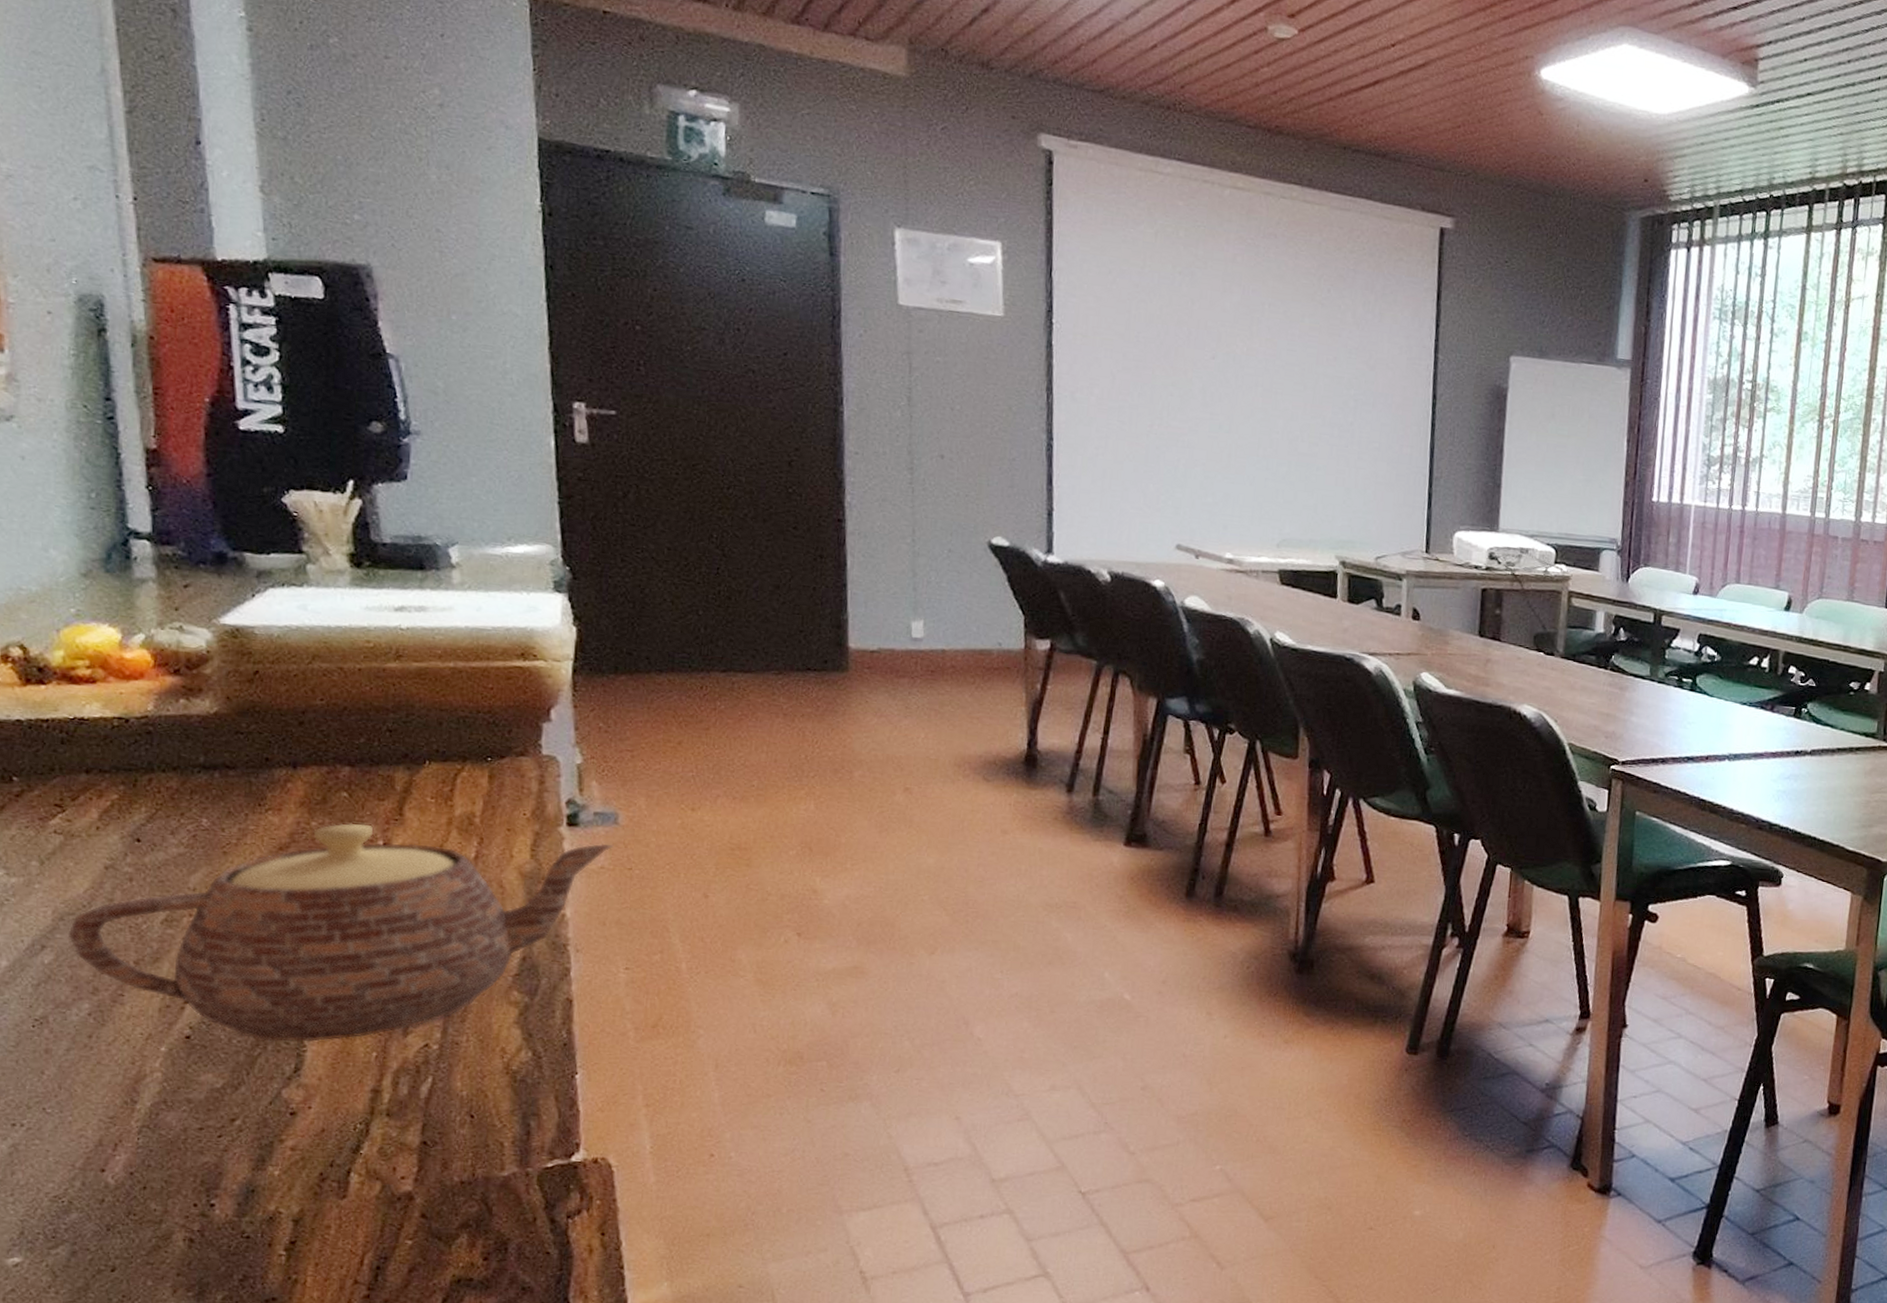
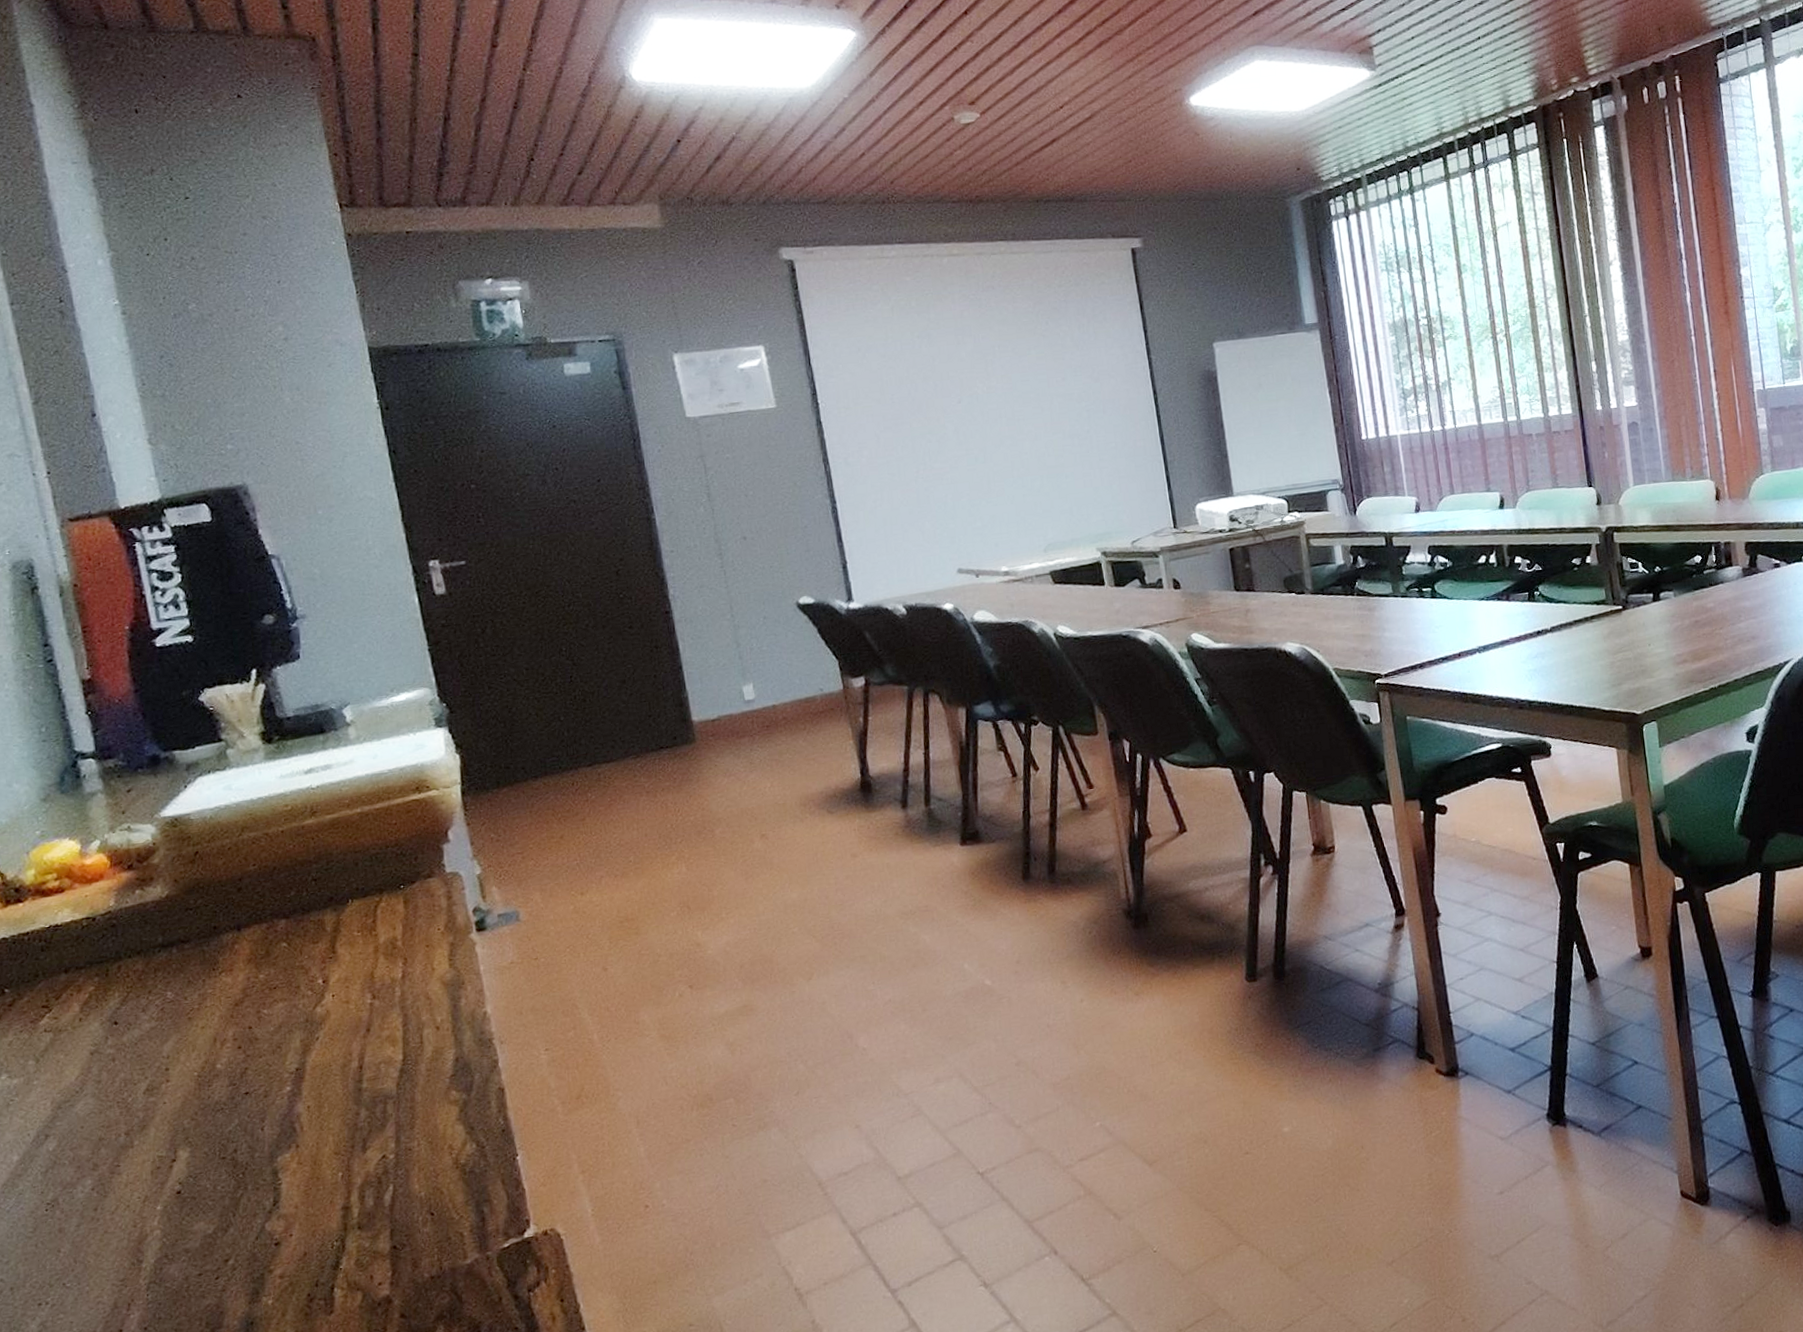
teapot: present [68,823,614,1043] -> none [66,940,519,1182]

